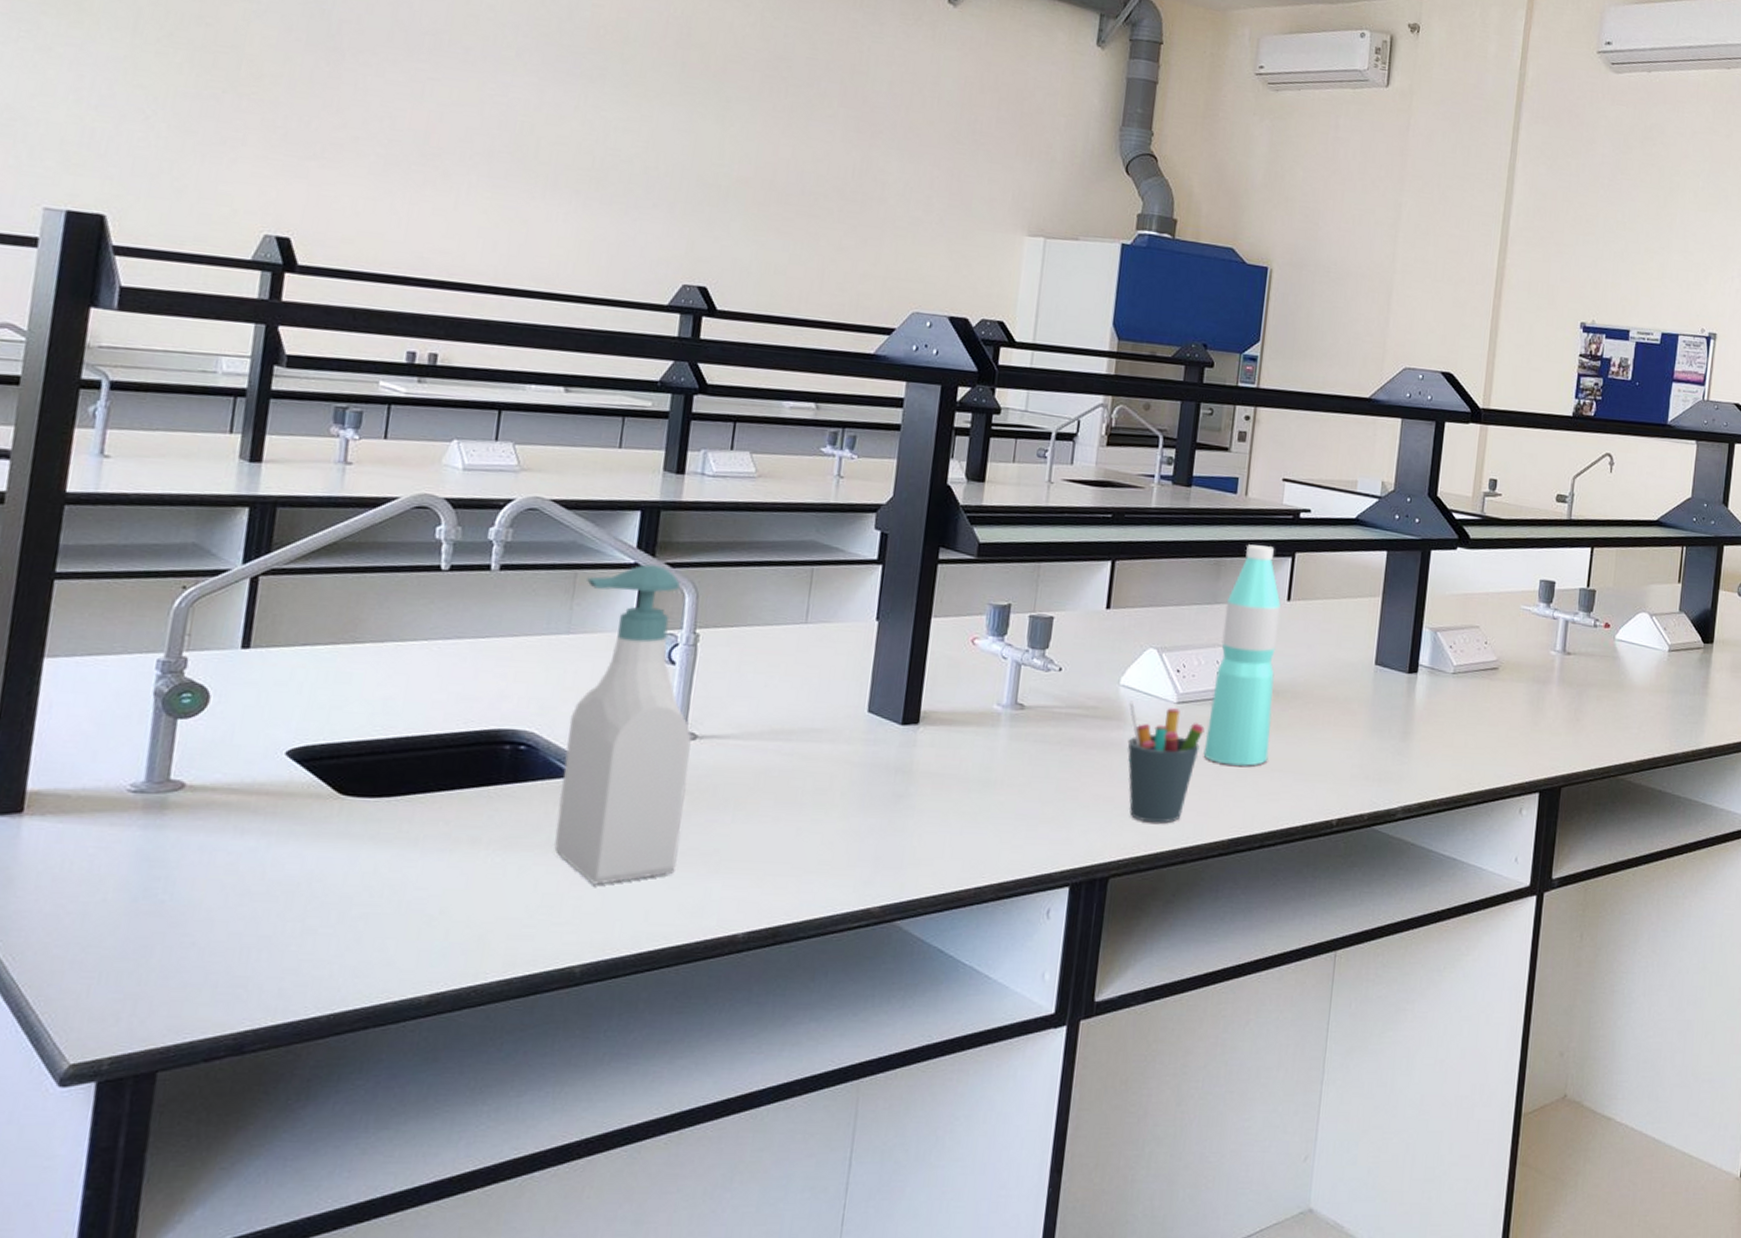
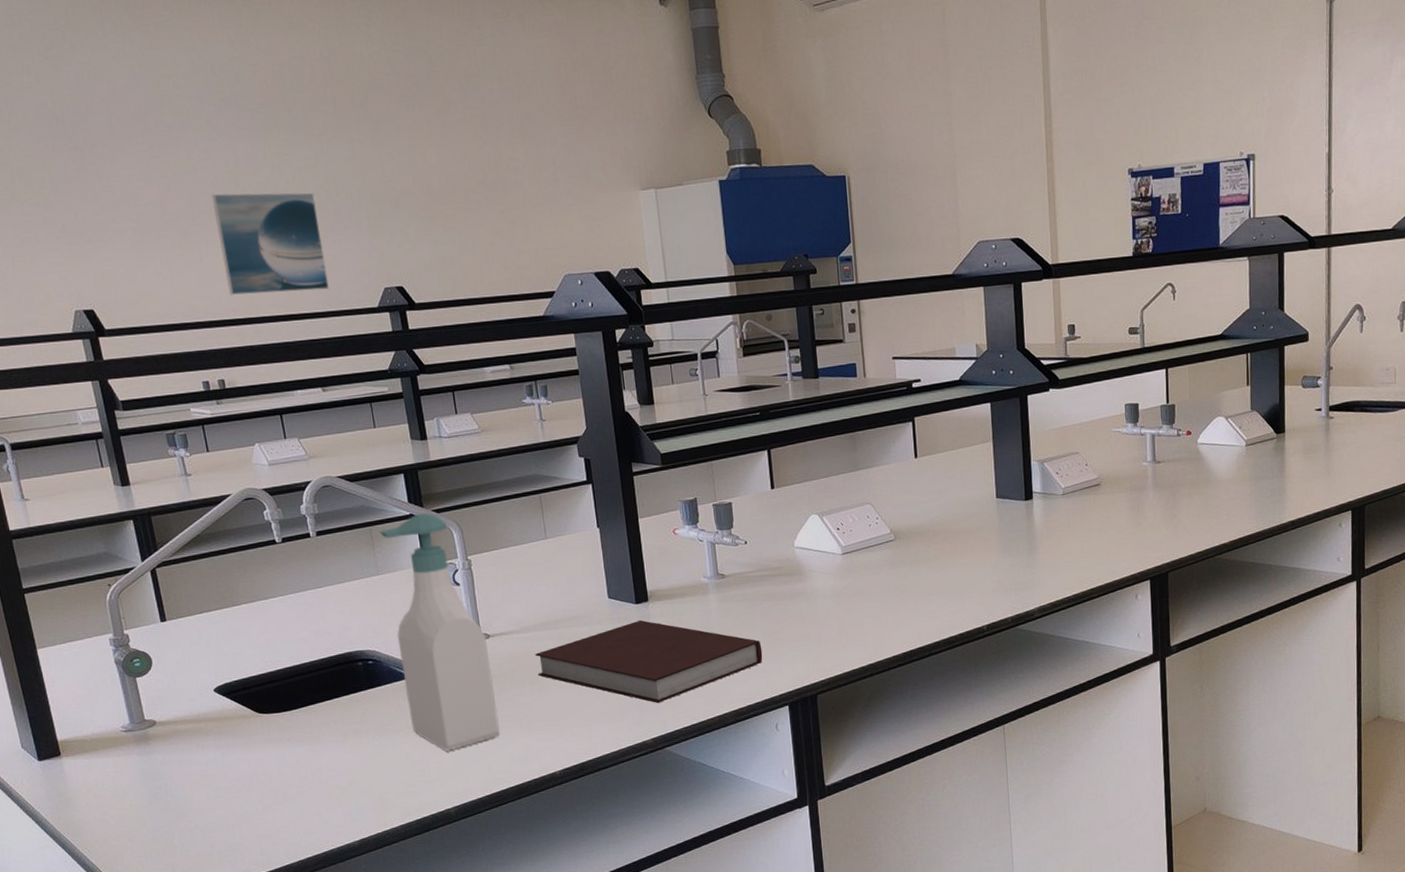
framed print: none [479,135,626,273] -> present [211,192,329,295]
notebook: none [748,746,1052,859] -> present [535,619,763,703]
pen holder: present [1127,701,1205,823] -> none [805,558,868,649]
water bottle: present [1203,544,1281,766] -> none [865,416,923,596]

